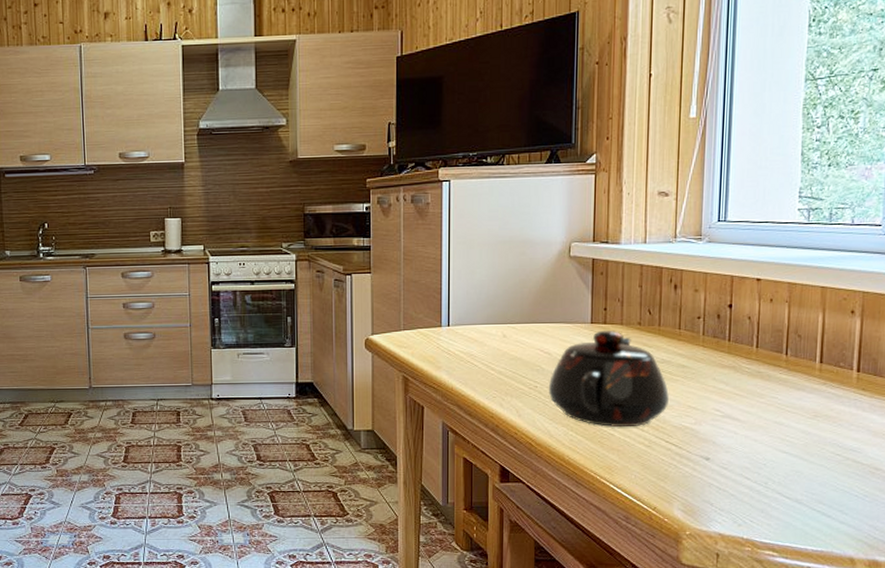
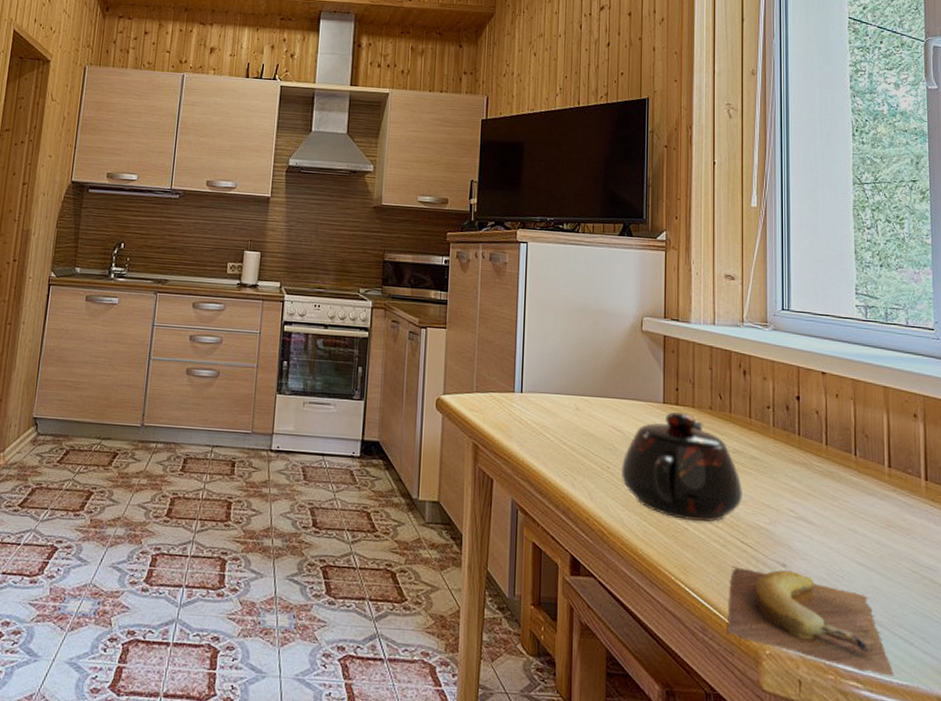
banana: none [650,463,810,544] -> present [728,565,894,676]

